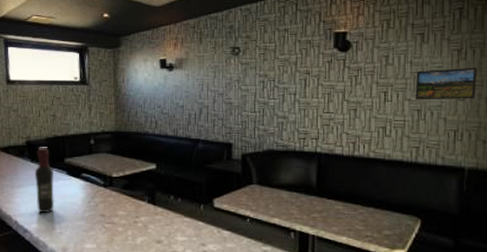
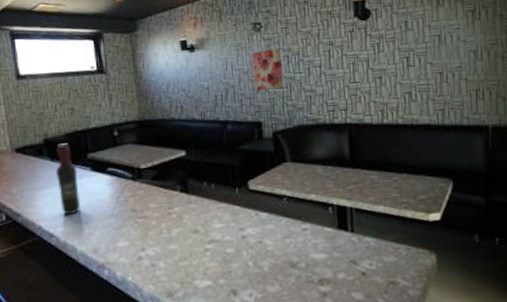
wall art: none [228,73,256,113] -> present [252,47,284,91]
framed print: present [415,67,478,100] -> none [435,26,493,63]

